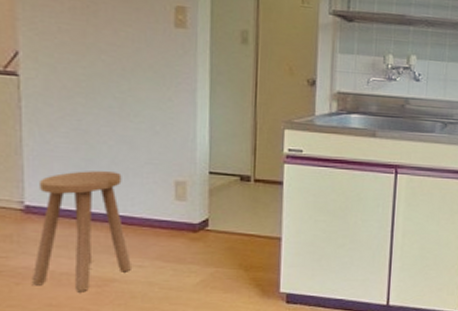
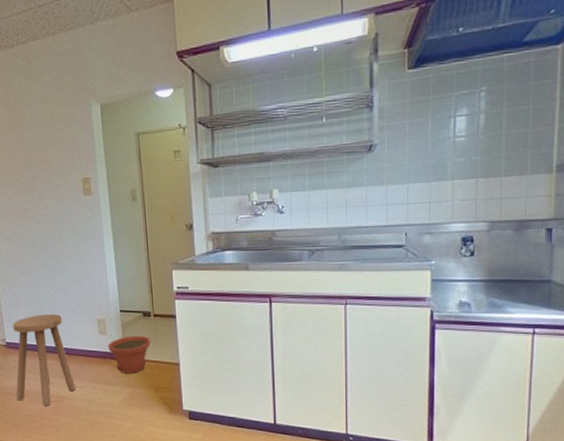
plant pot: none [187,203,247,250] -> present [108,335,151,374]

